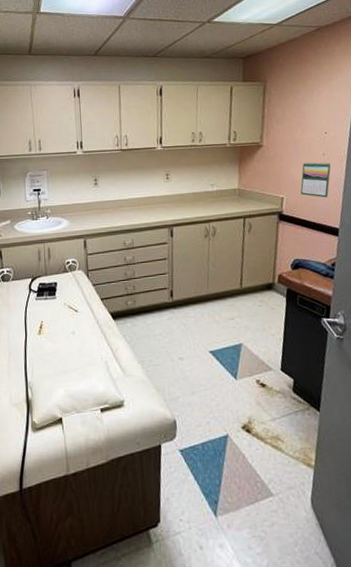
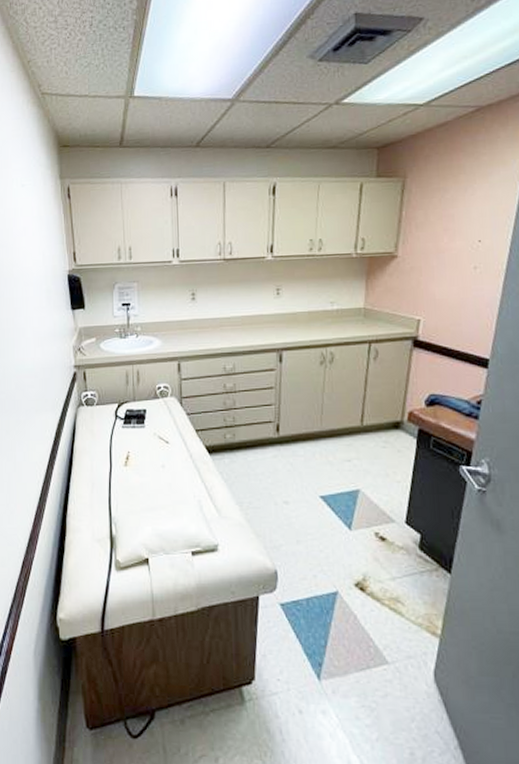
calendar: present [300,161,331,198] -> none [442,276,484,322]

